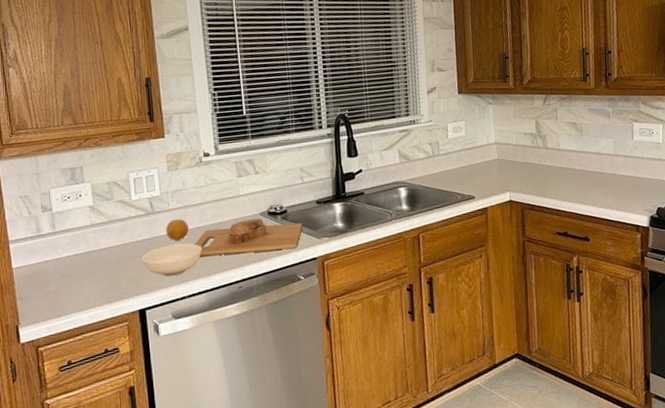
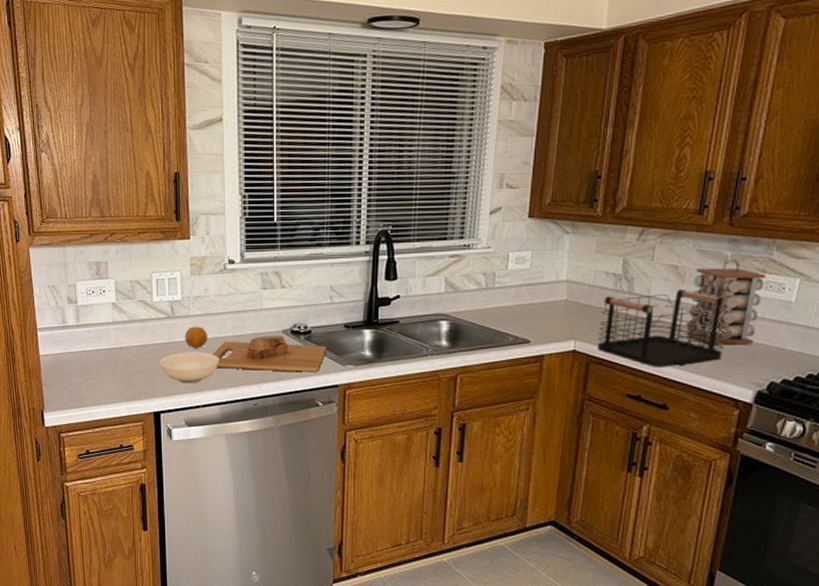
dish rack: none [526,140,621,208] -> present [596,288,730,369]
spice rack: none [589,113,640,182] -> present [686,259,766,345]

